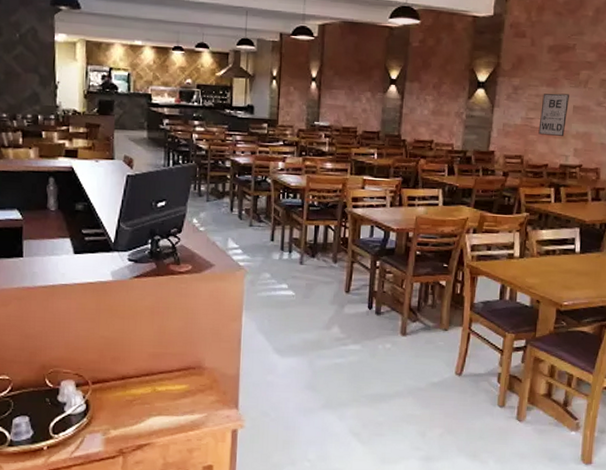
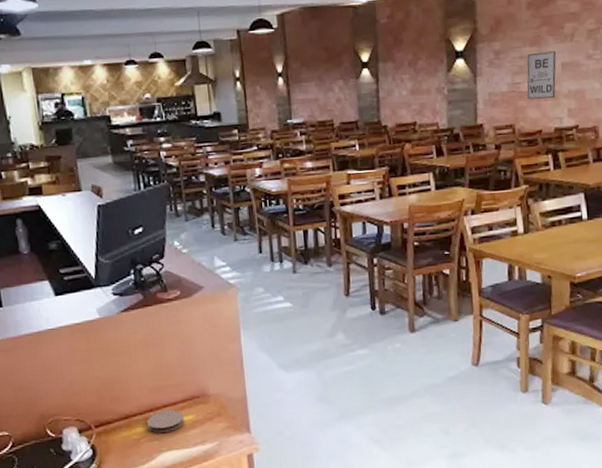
coaster: none [142,377,178,398] -> present [147,410,185,433]

